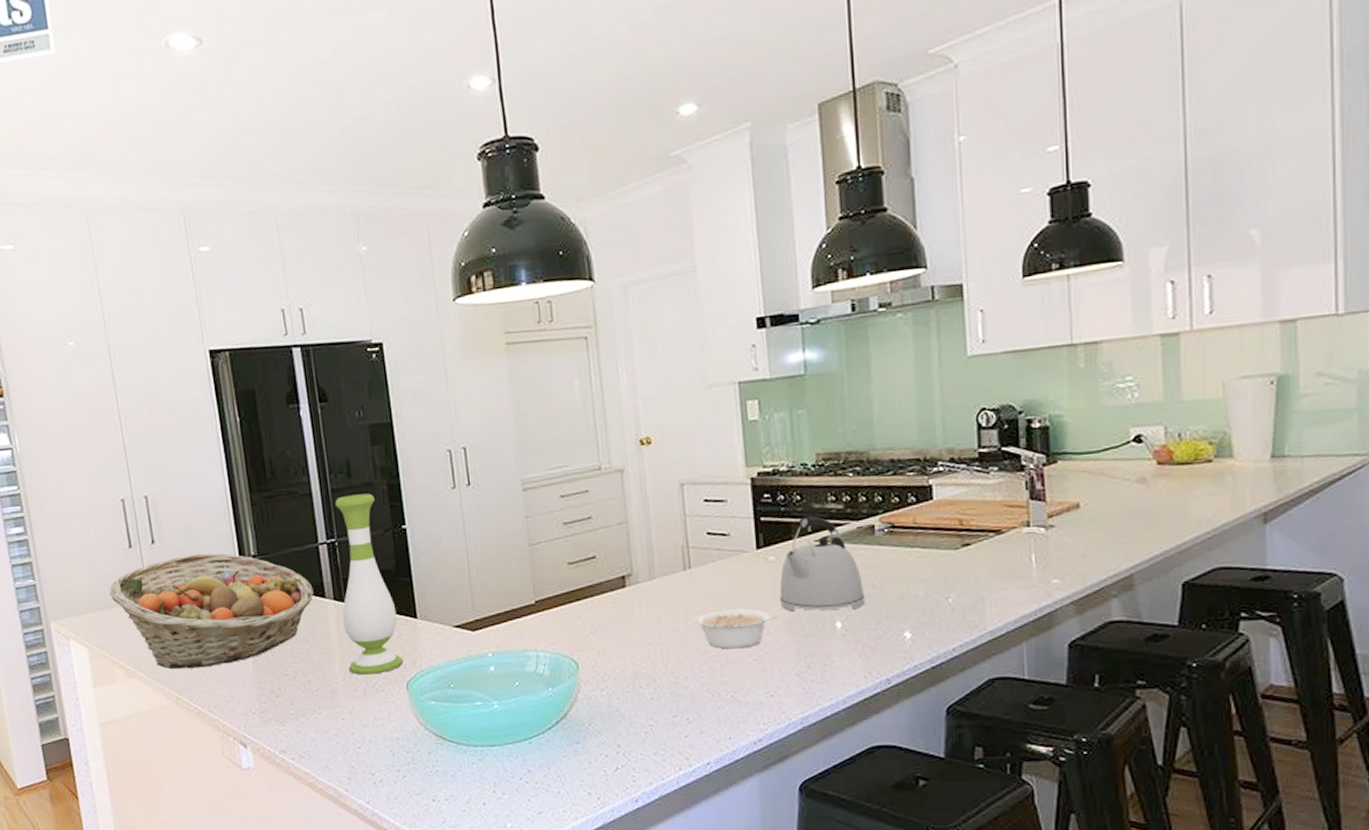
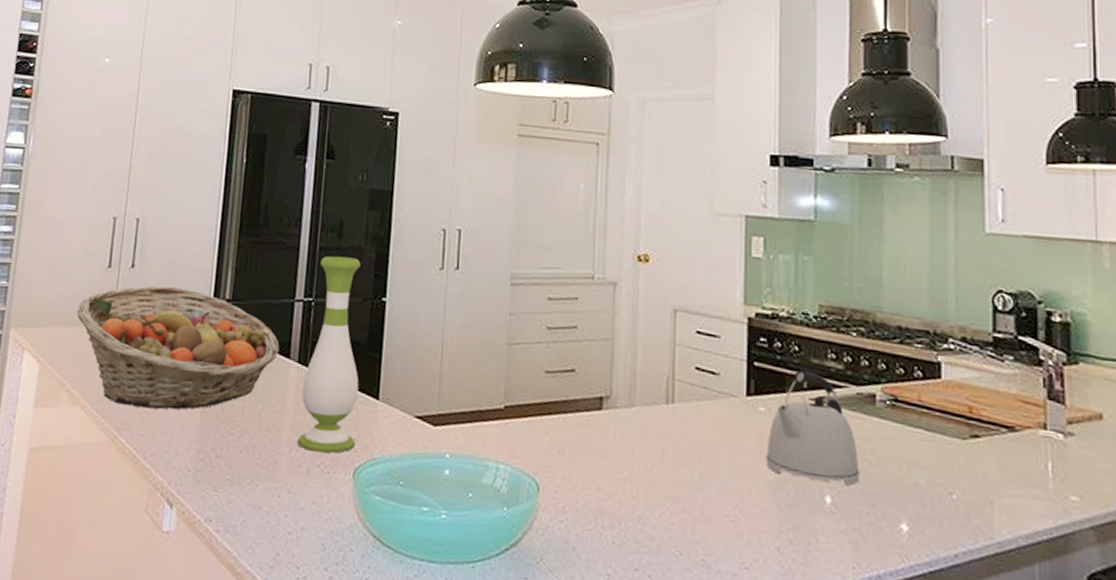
legume: present [694,608,778,649] -> none [671,455,762,506]

